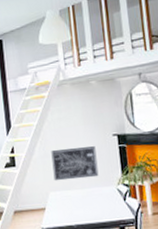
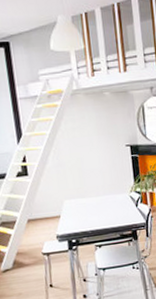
wall art: present [51,146,99,181] -> none [65,156,113,190]

